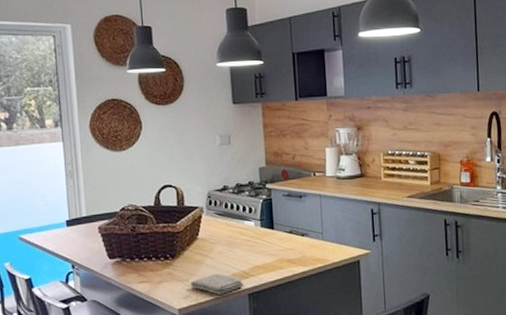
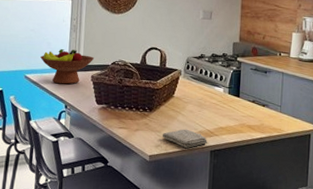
fruit bowl: none [34,199,99,242] -> present [40,49,95,85]

